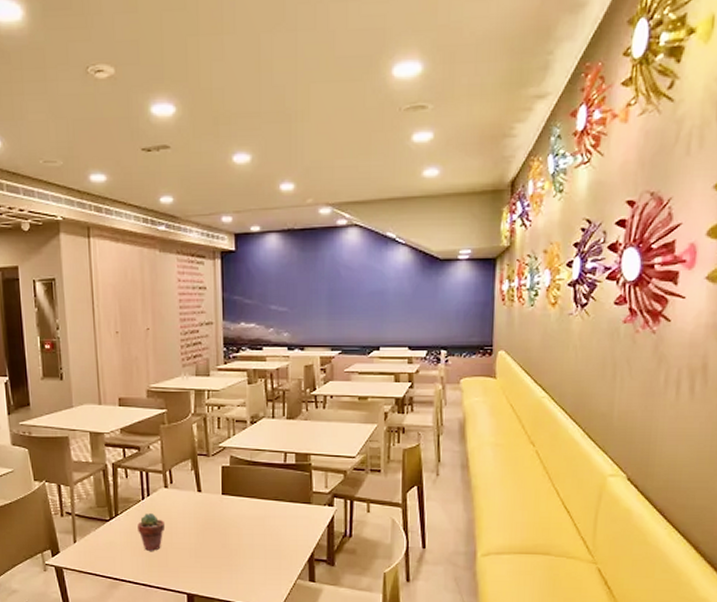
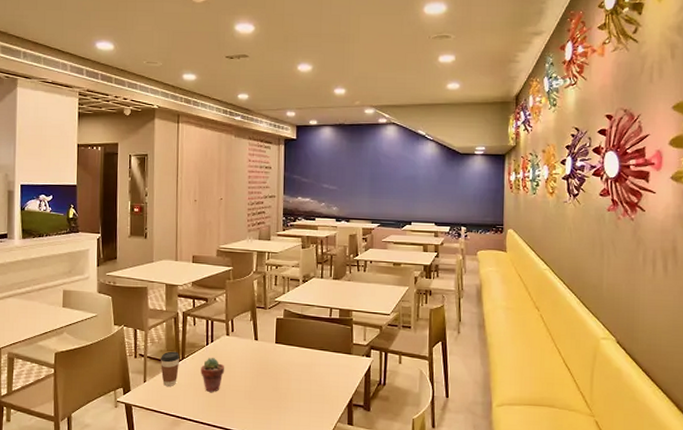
coffee cup: none [91,508,113,546] -> present [160,351,180,386]

